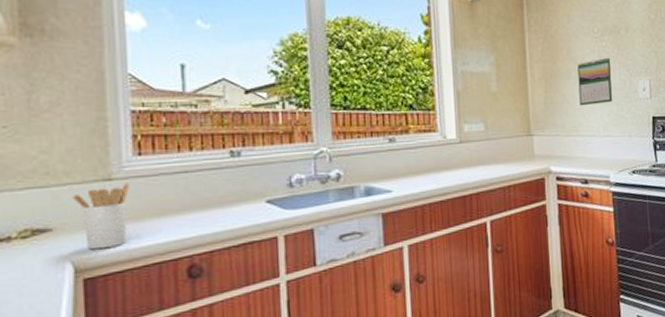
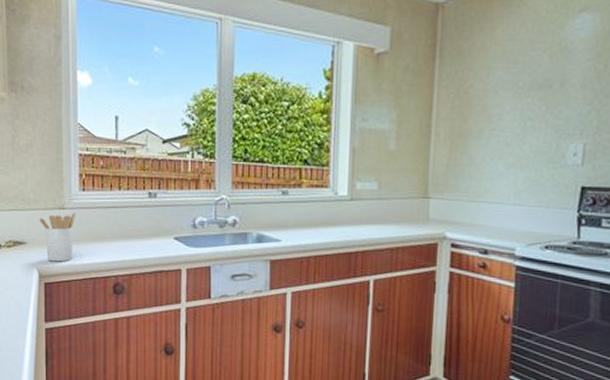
calendar: present [577,57,613,106] -> none [489,116,536,170]

